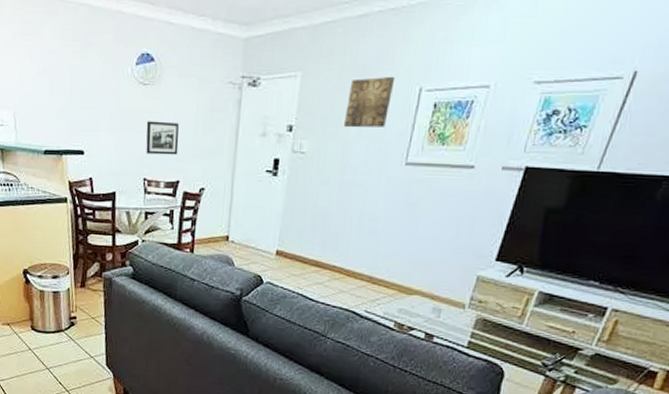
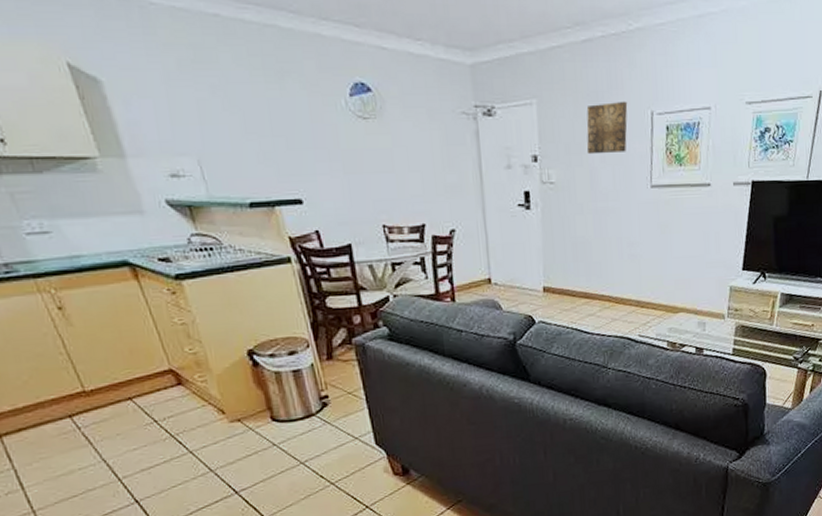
picture frame: present [146,121,179,155] -> none [374,159,418,198]

